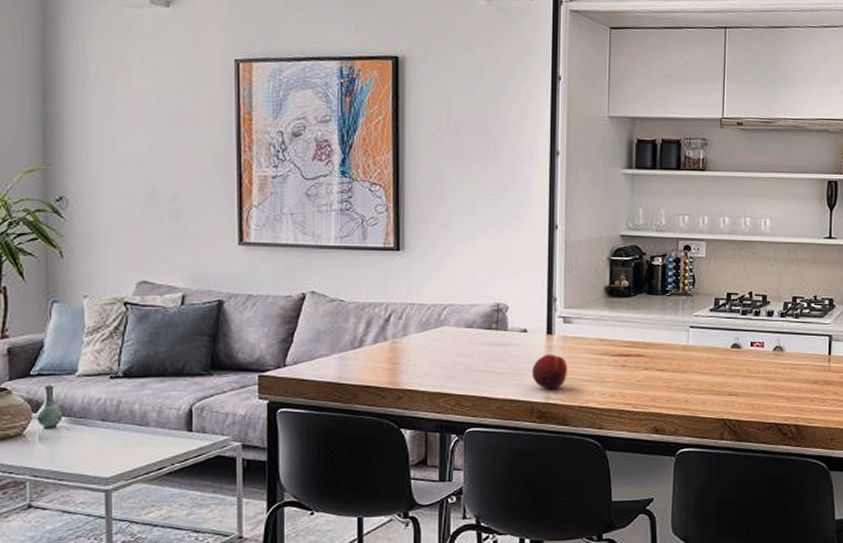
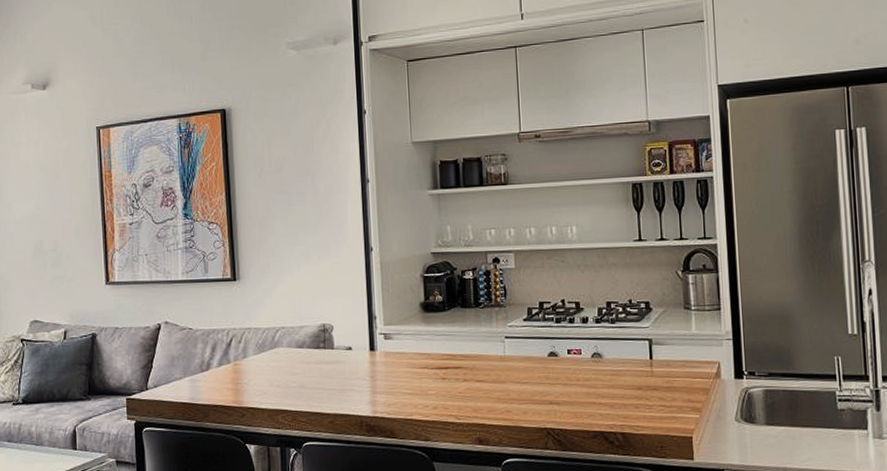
fruit: present [531,354,568,390] -> none [358,369,392,404]

